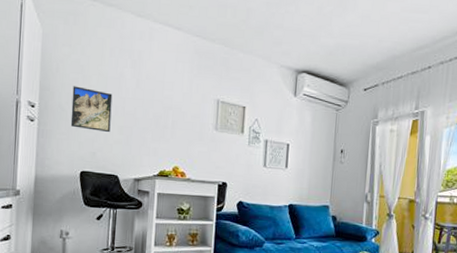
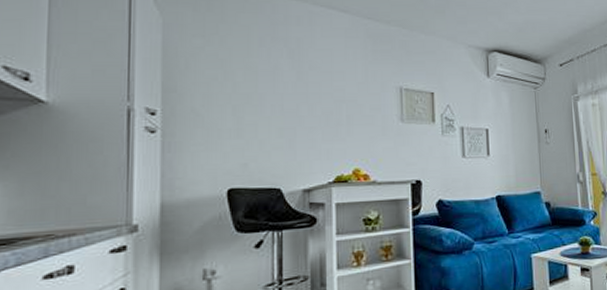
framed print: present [70,86,113,133] -> none [209,84,266,138]

